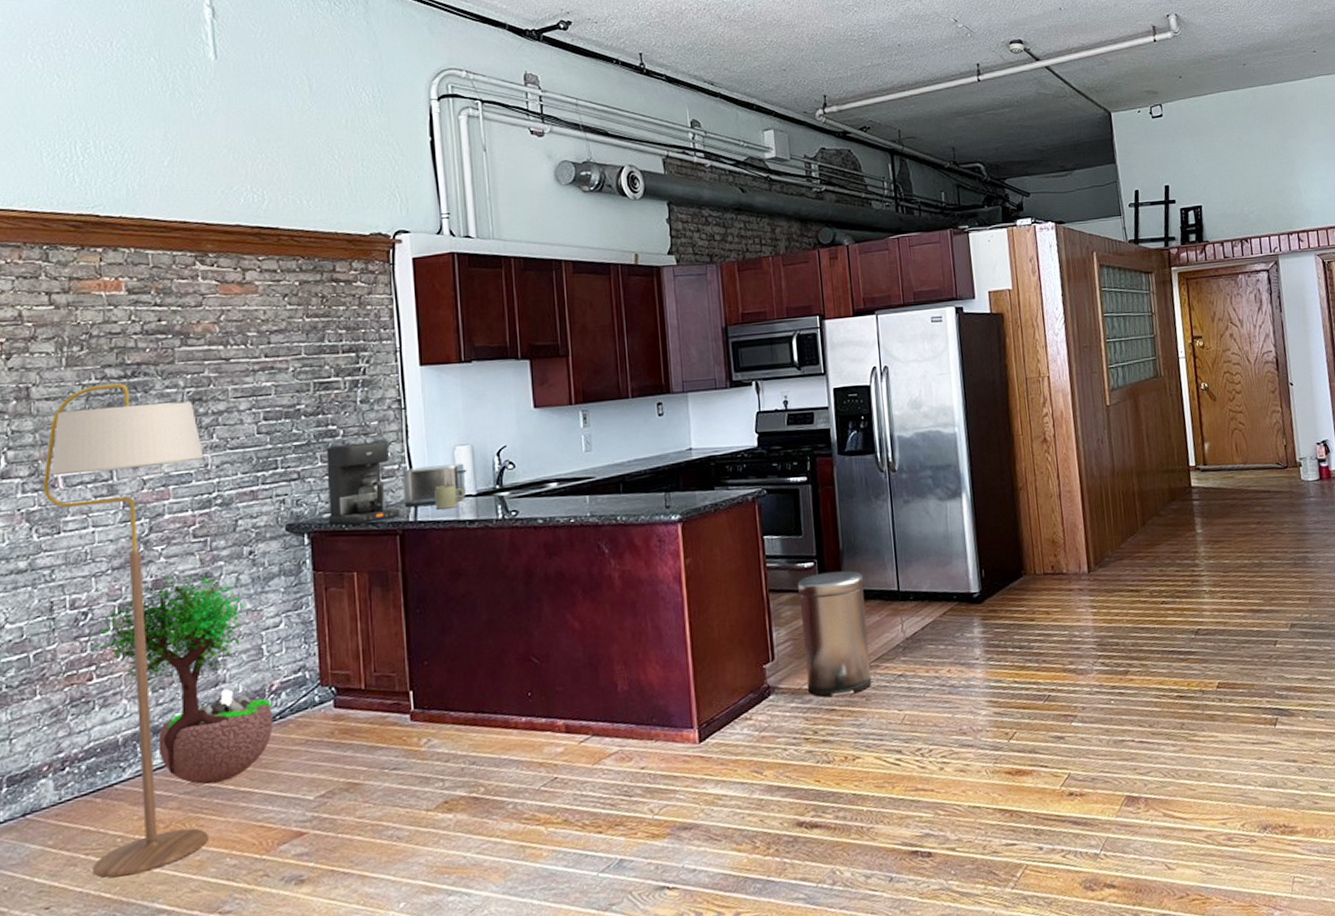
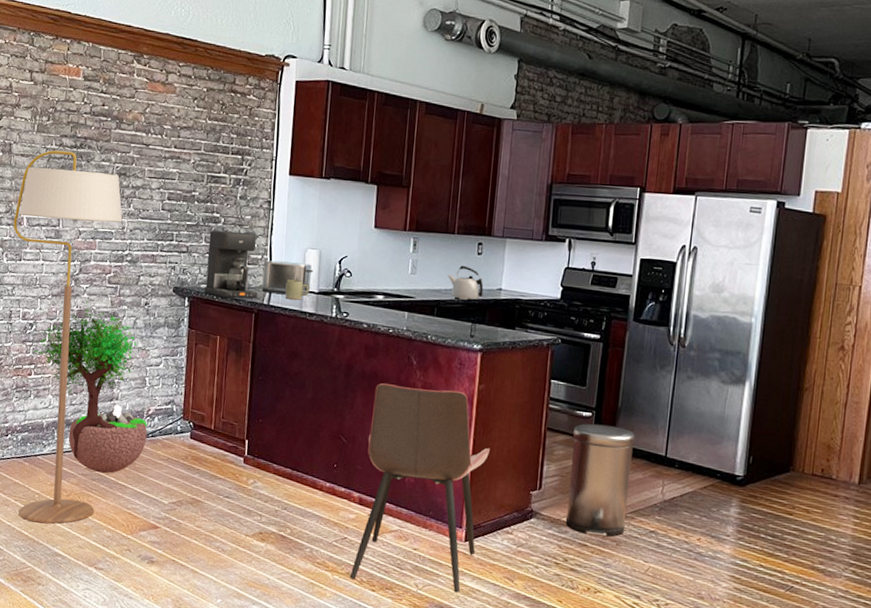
dining chair: none [564,571,714,827] -> present [349,383,491,593]
kettle: none [628,431,672,469] -> present [447,265,484,300]

